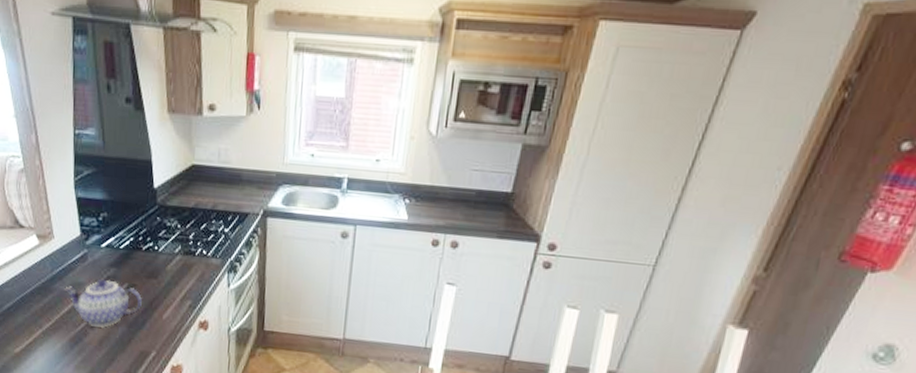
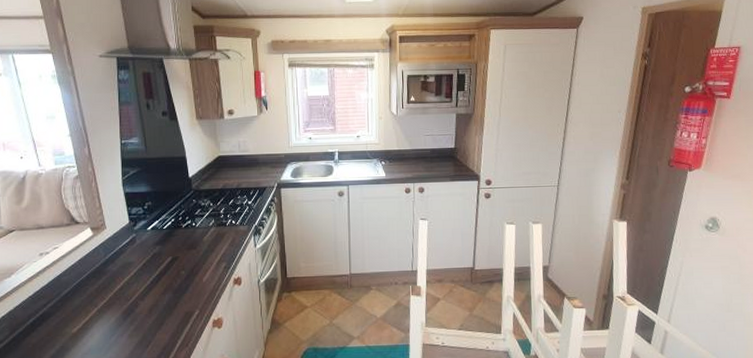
teapot: present [63,278,142,328] -> none [116,256,184,298]

